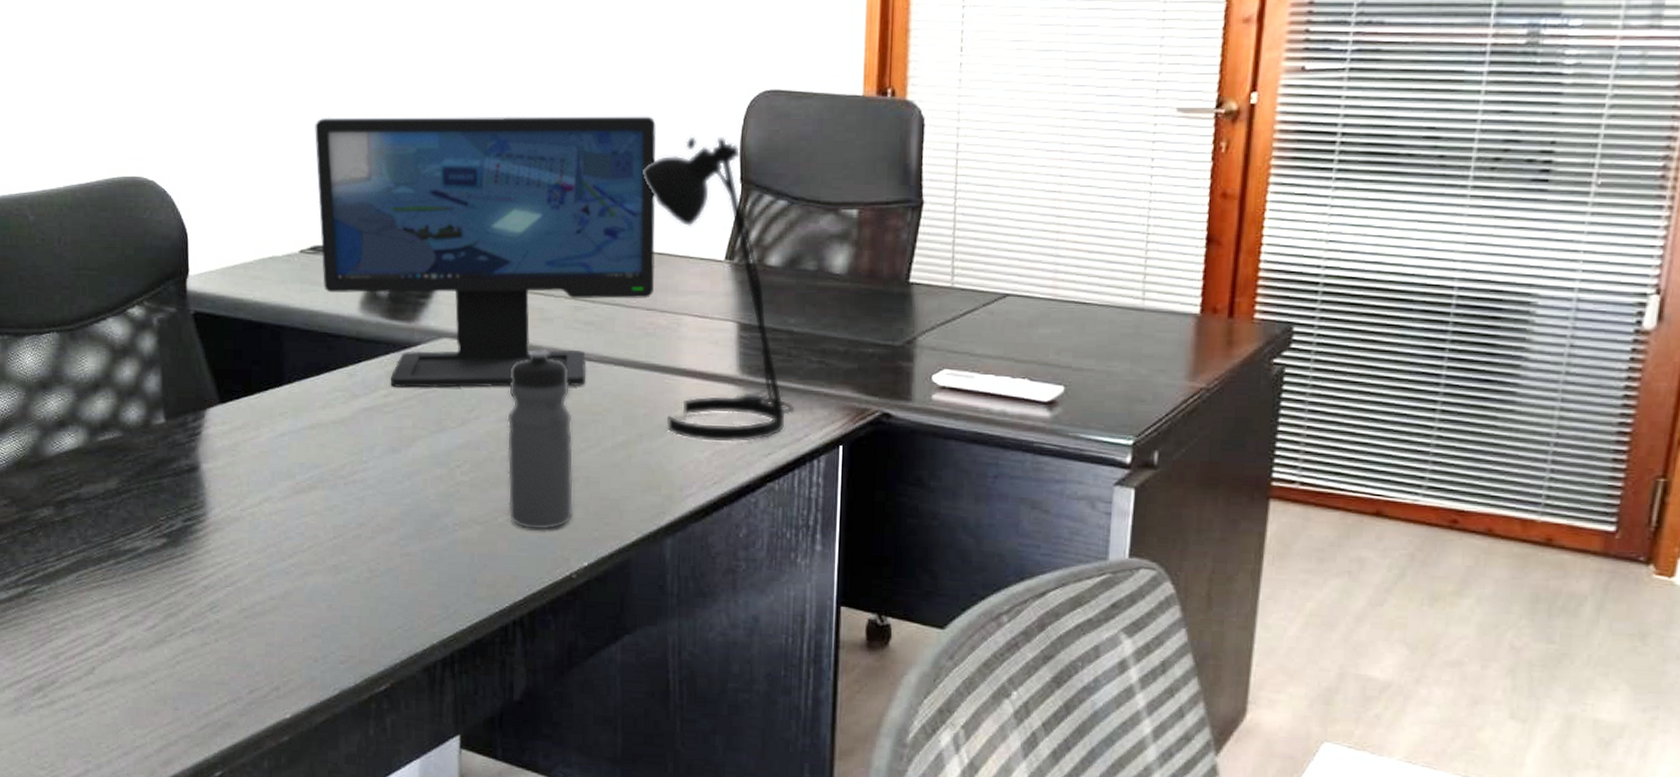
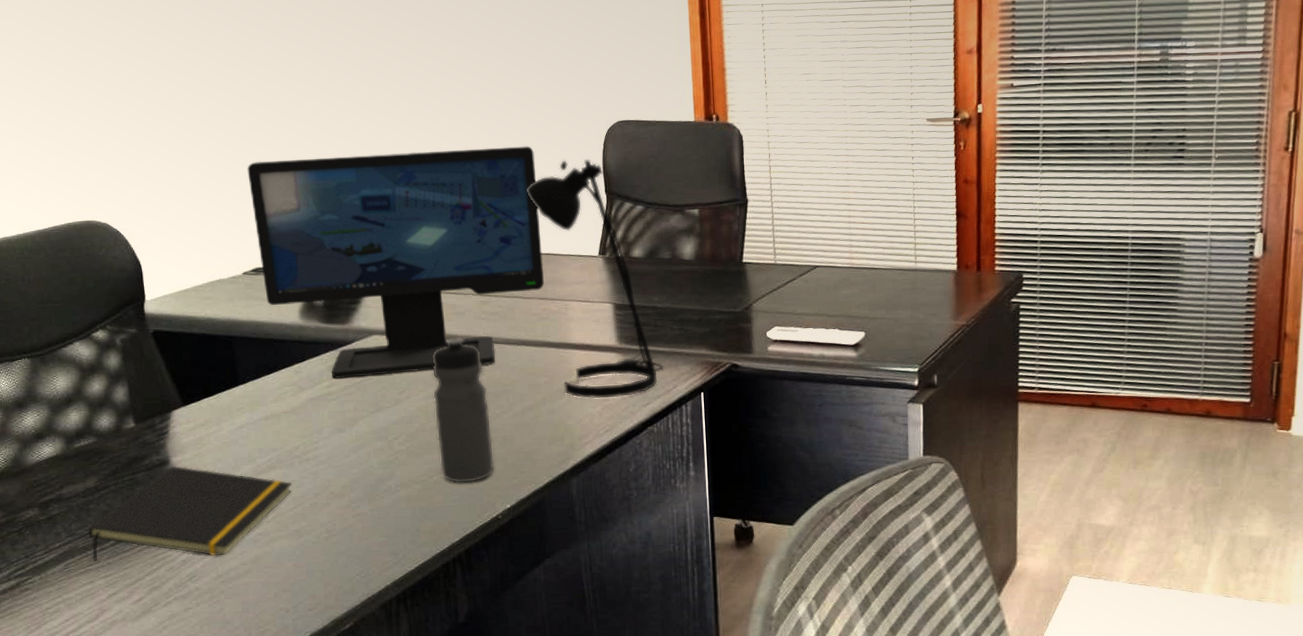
notepad: none [104,472,335,586] -> present [88,465,293,562]

